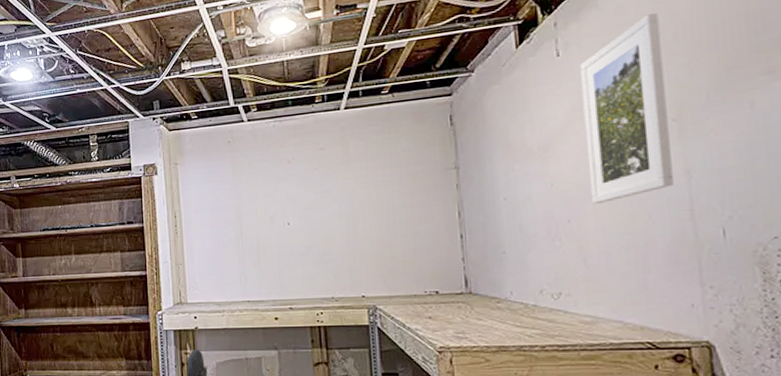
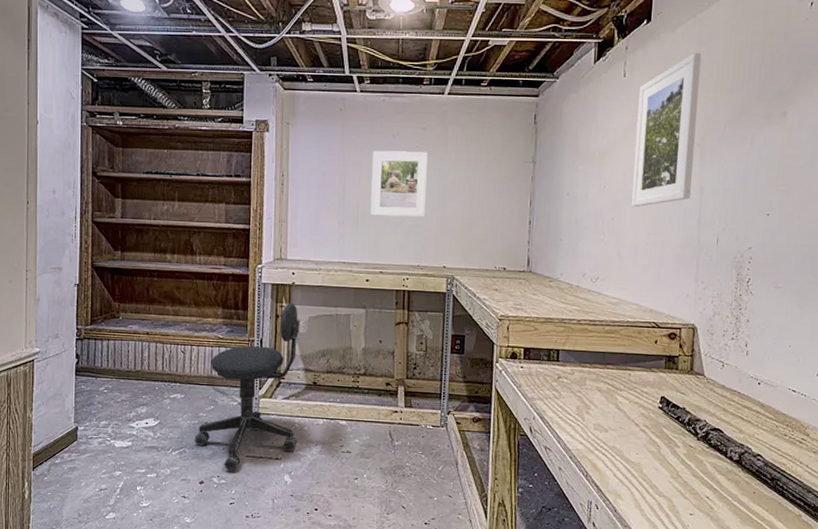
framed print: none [267,173,335,248] -> present [370,150,428,218]

